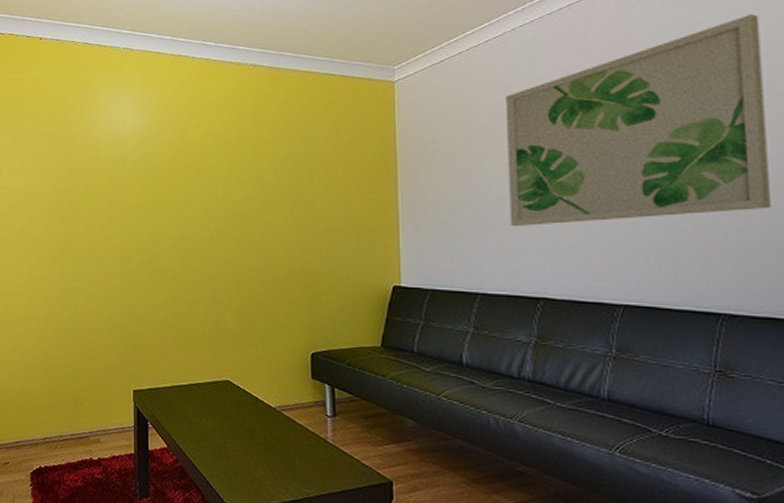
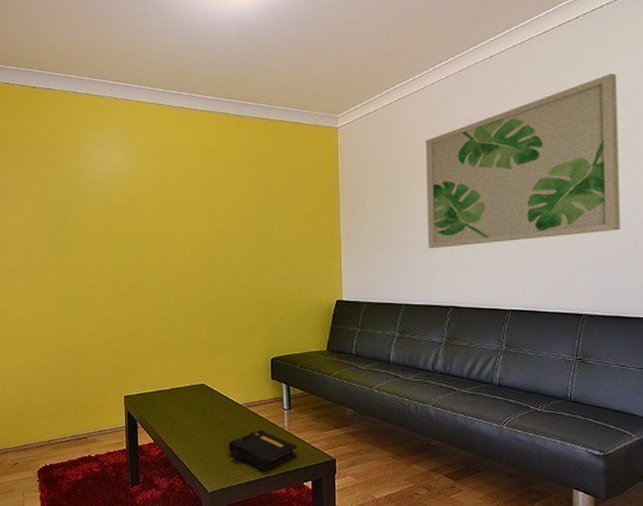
book: none [258,439,344,491] -> present [229,429,298,471]

